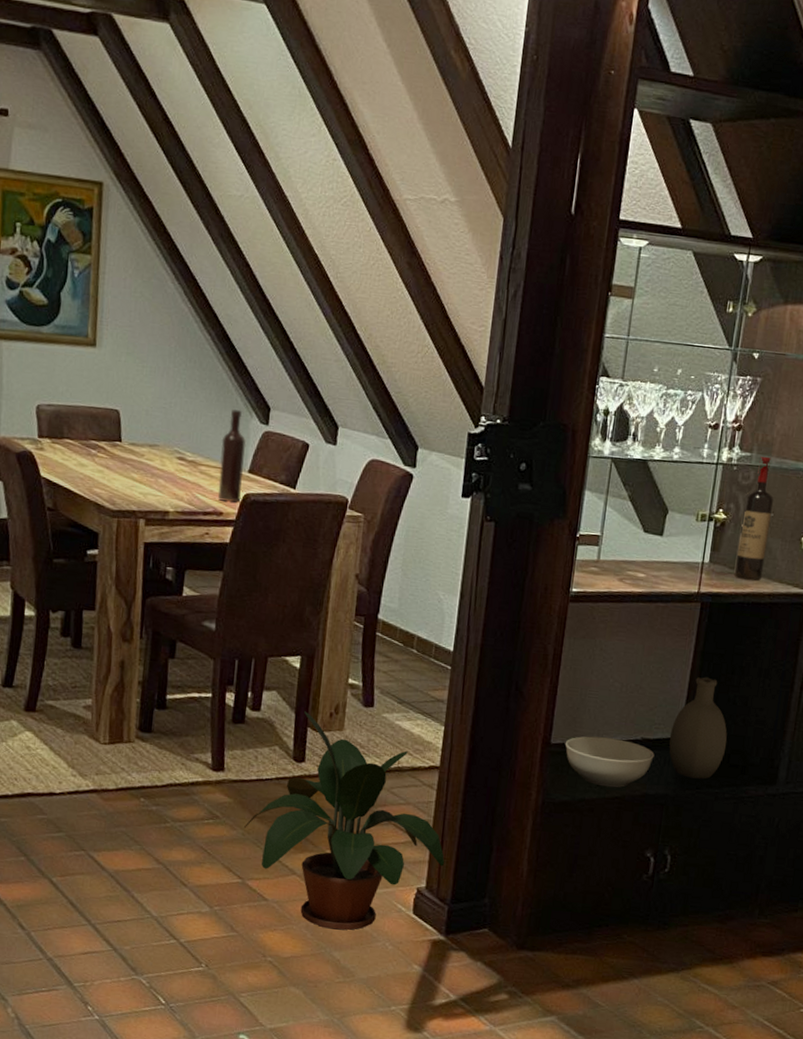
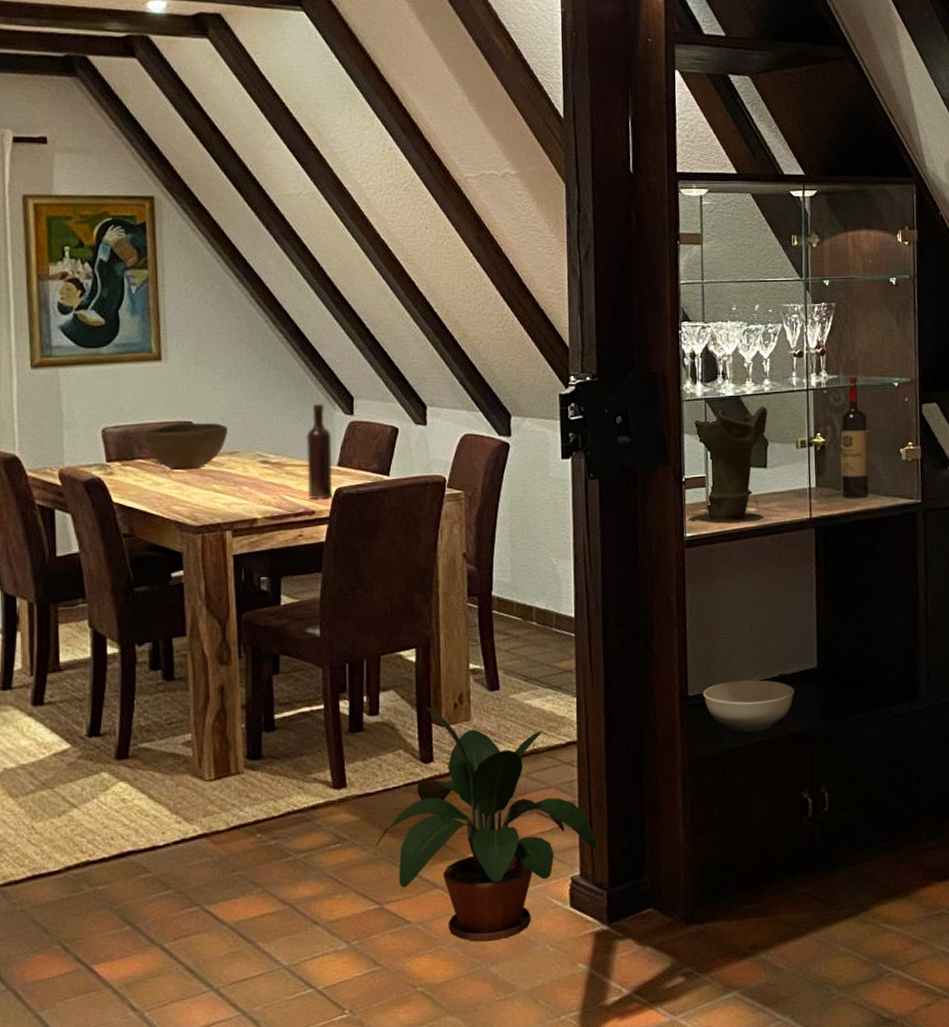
bowl: none [72,409,151,456] -> present [142,422,229,470]
decorative vase: none [575,471,673,588] -> present [687,406,768,524]
decorative vase: present [669,677,727,779] -> none [806,601,864,708]

